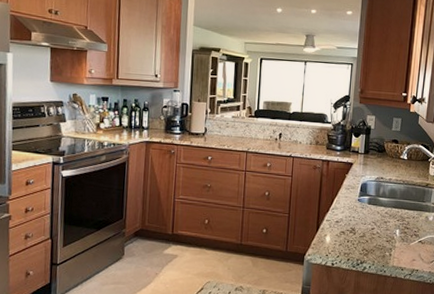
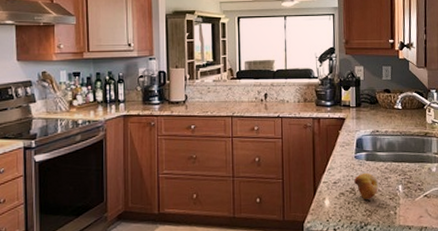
fruit: none [355,215,377,240] -> present [354,172,378,200]

